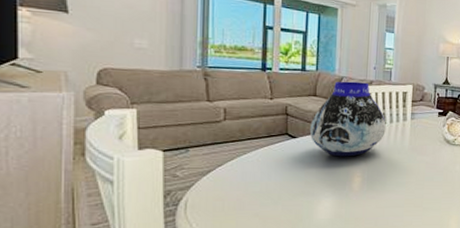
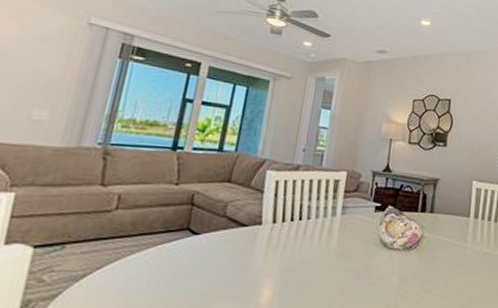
vase: present [309,81,386,157] -> none [216,165,311,261]

